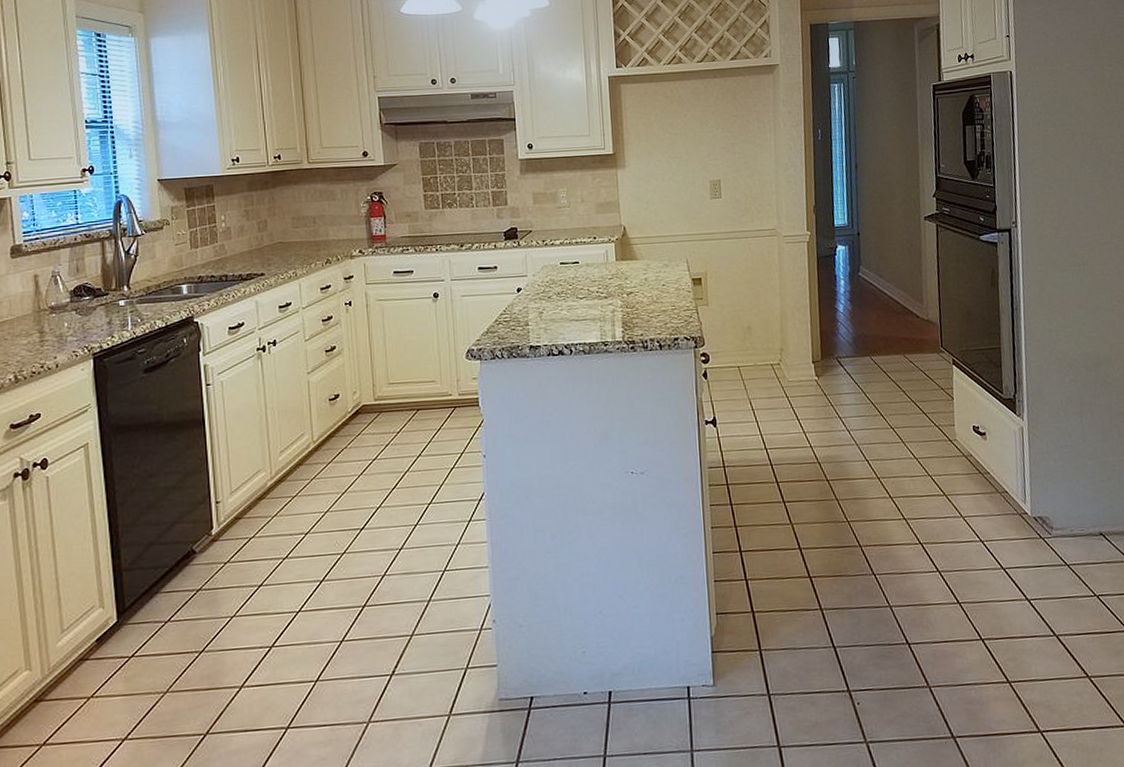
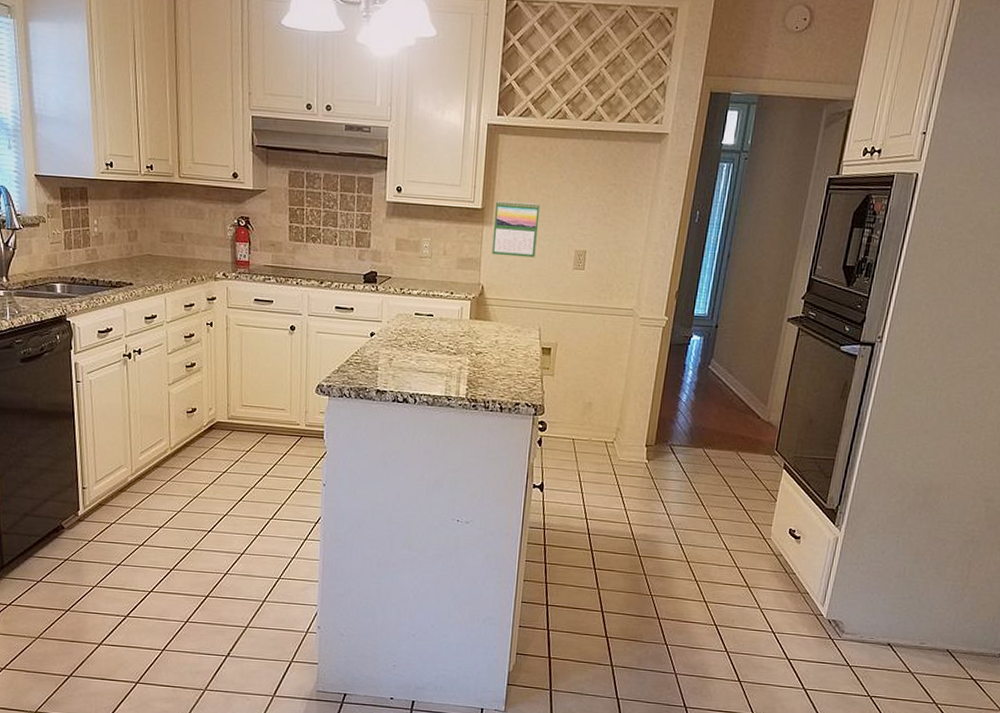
calendar: none [626,142,672,196] -> present [492,200,540,258]

